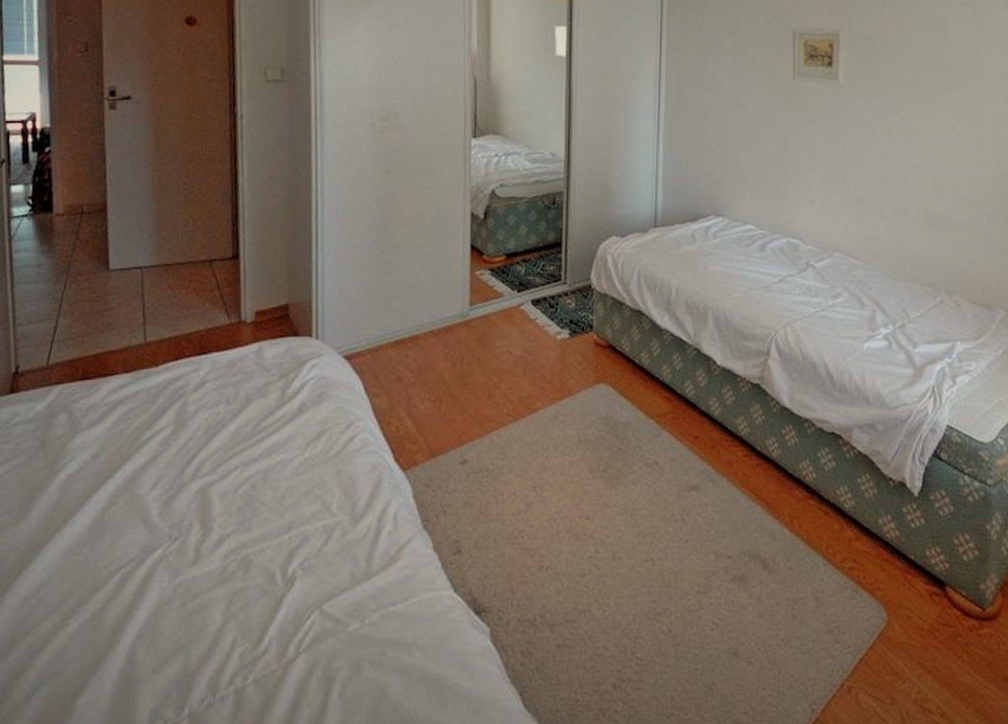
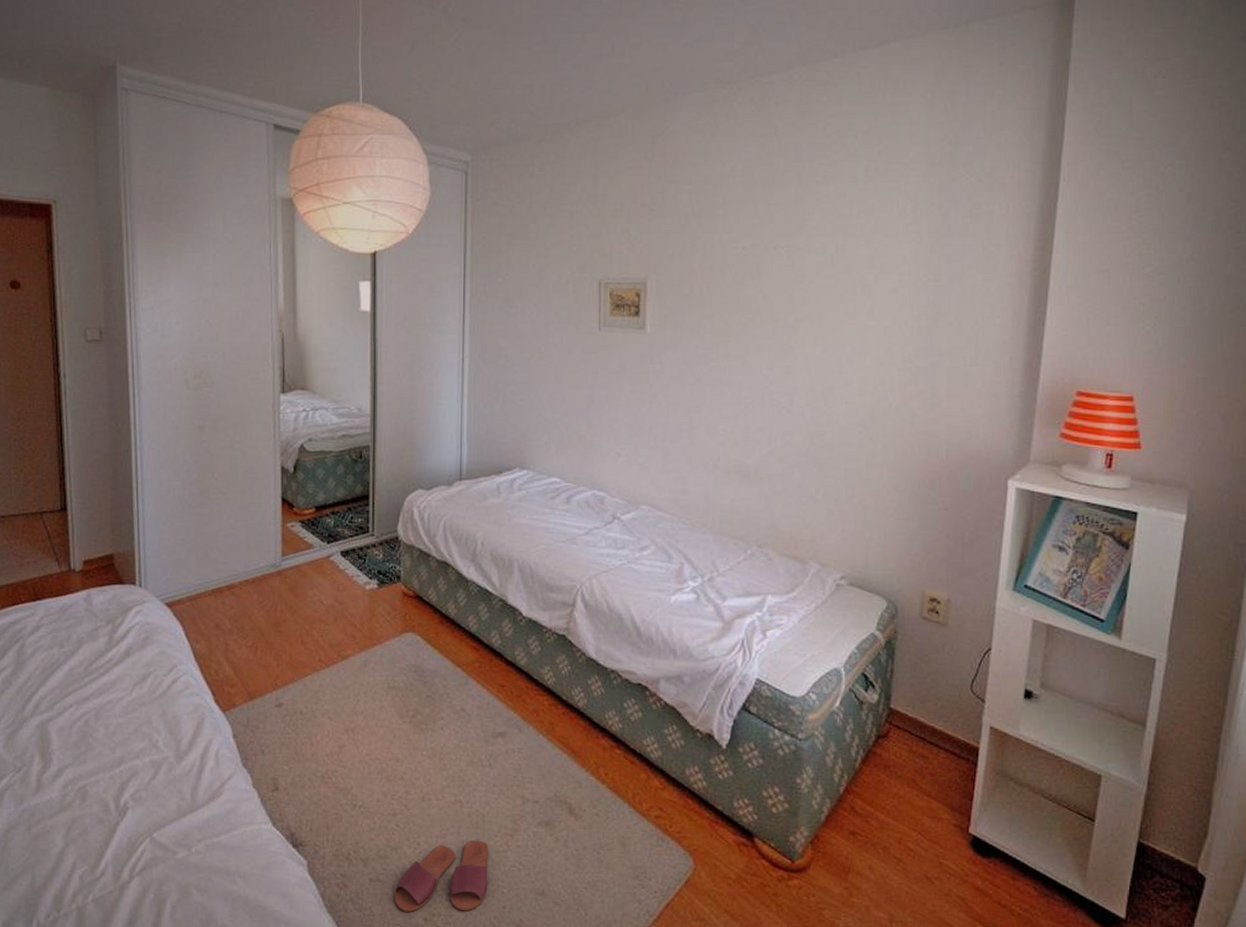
slippers: none [581,599,681,679] -> present [394,840,488,912]

